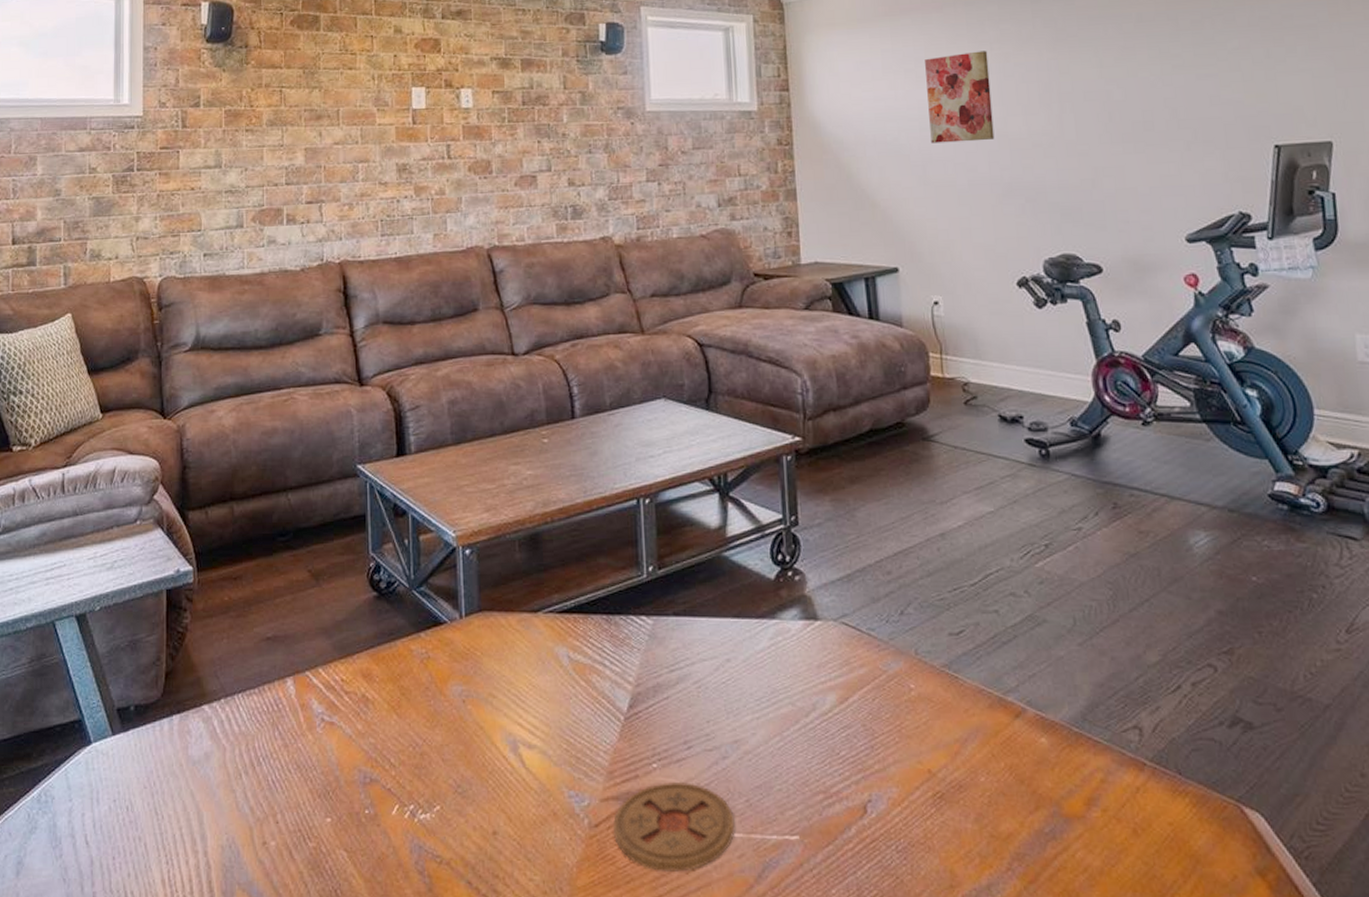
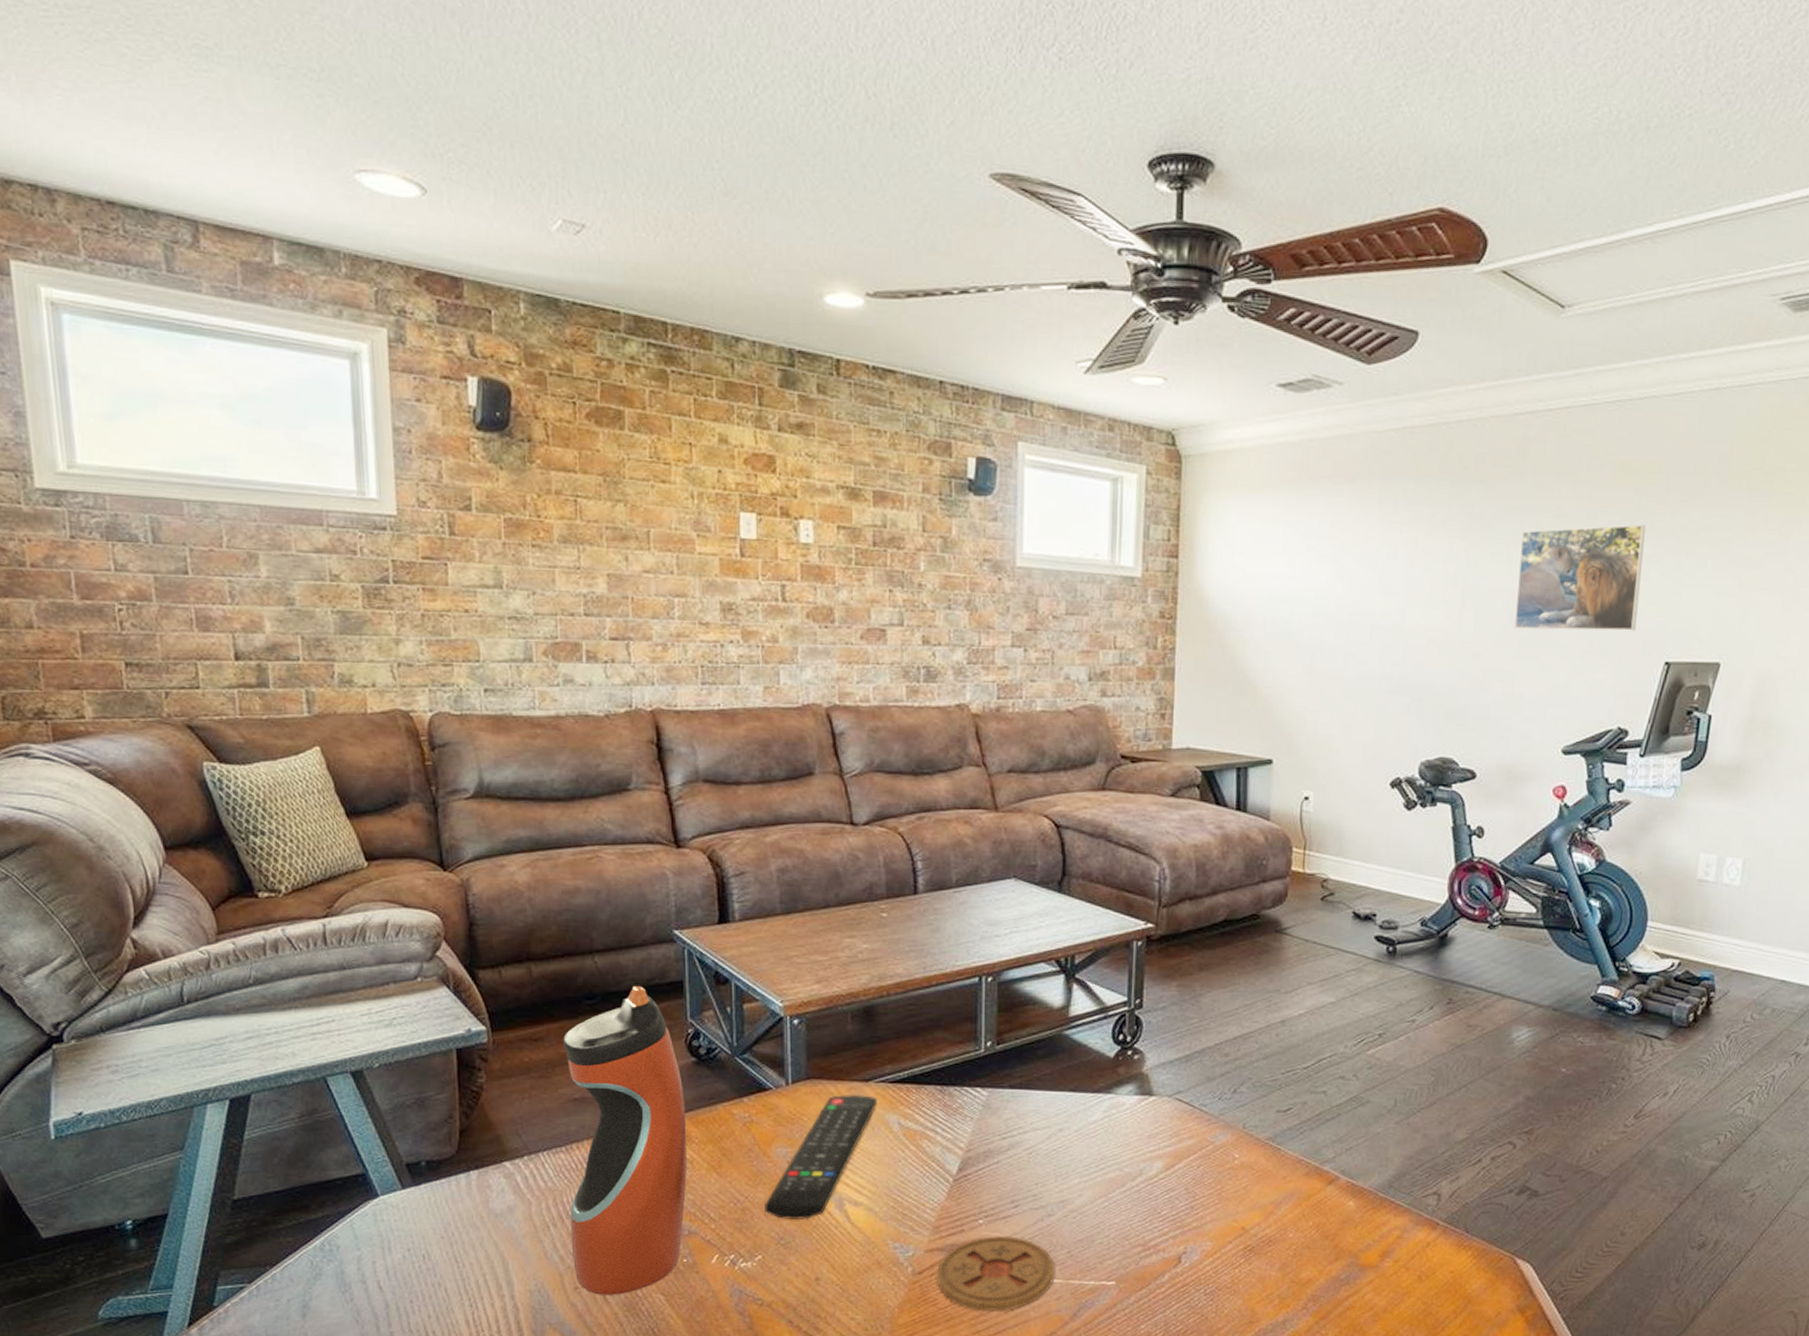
water bottle: none [258,520,369,851] -> present [562,985,687,1295]
remote control: none [442,627,546,766] -> present [765,1095,877,1220]
wall art: present [925,51,995,144] -> none [1324,533,1397,632]
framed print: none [1106,20,1237,126] -> present [1513,524,1646,631]

